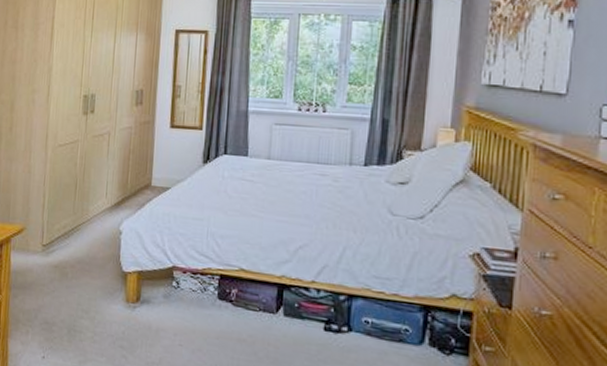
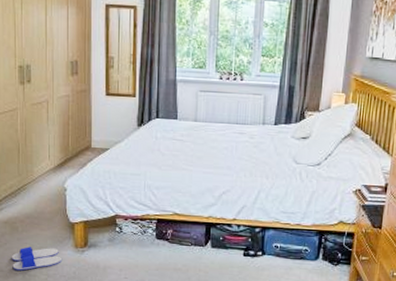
flip-flop: none [58,297,111,325] -> present [11,247,61,271]

